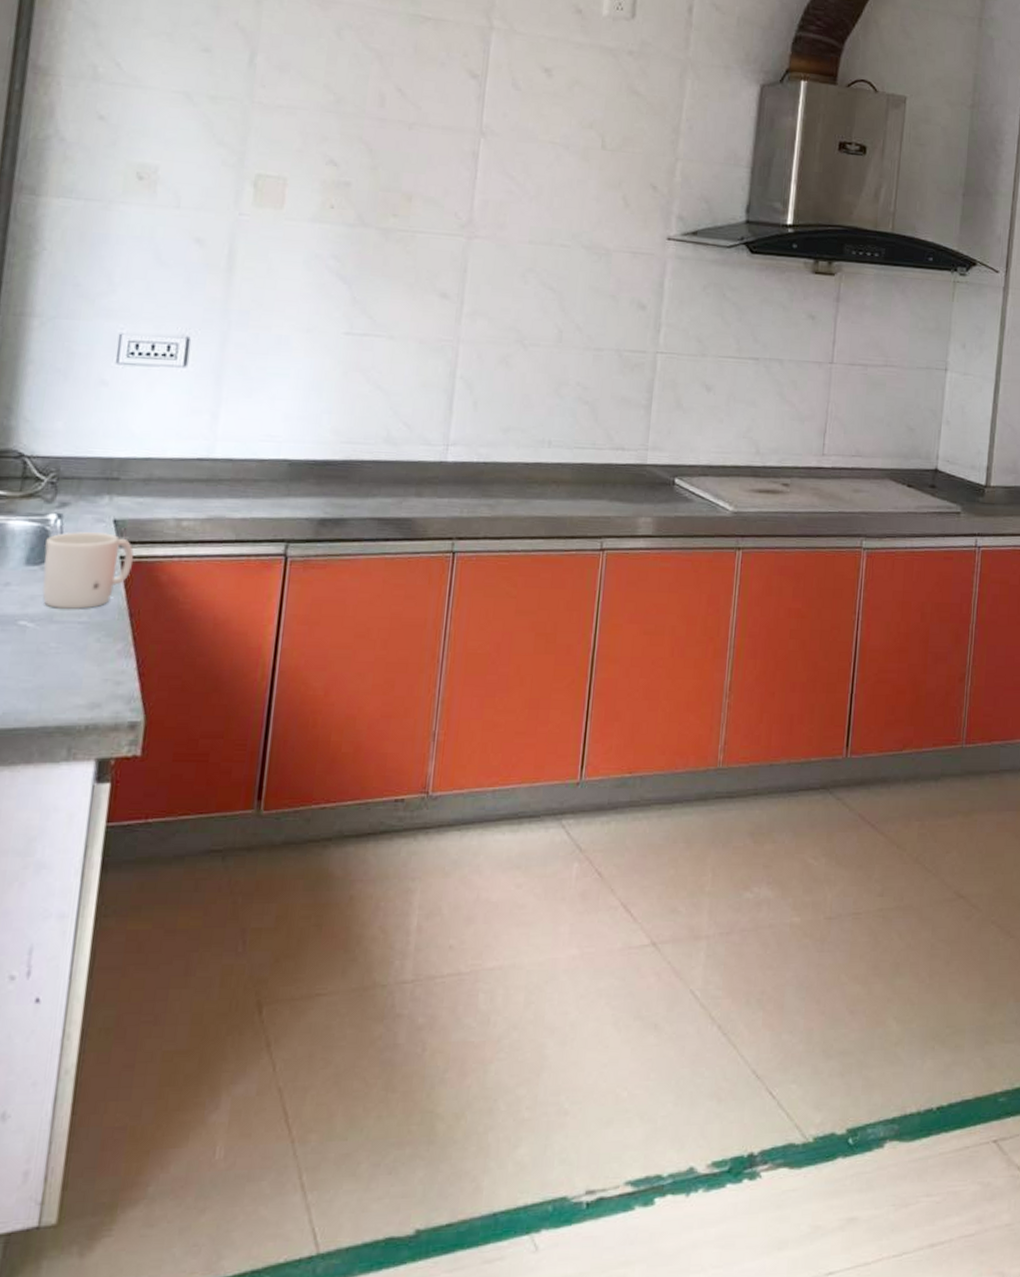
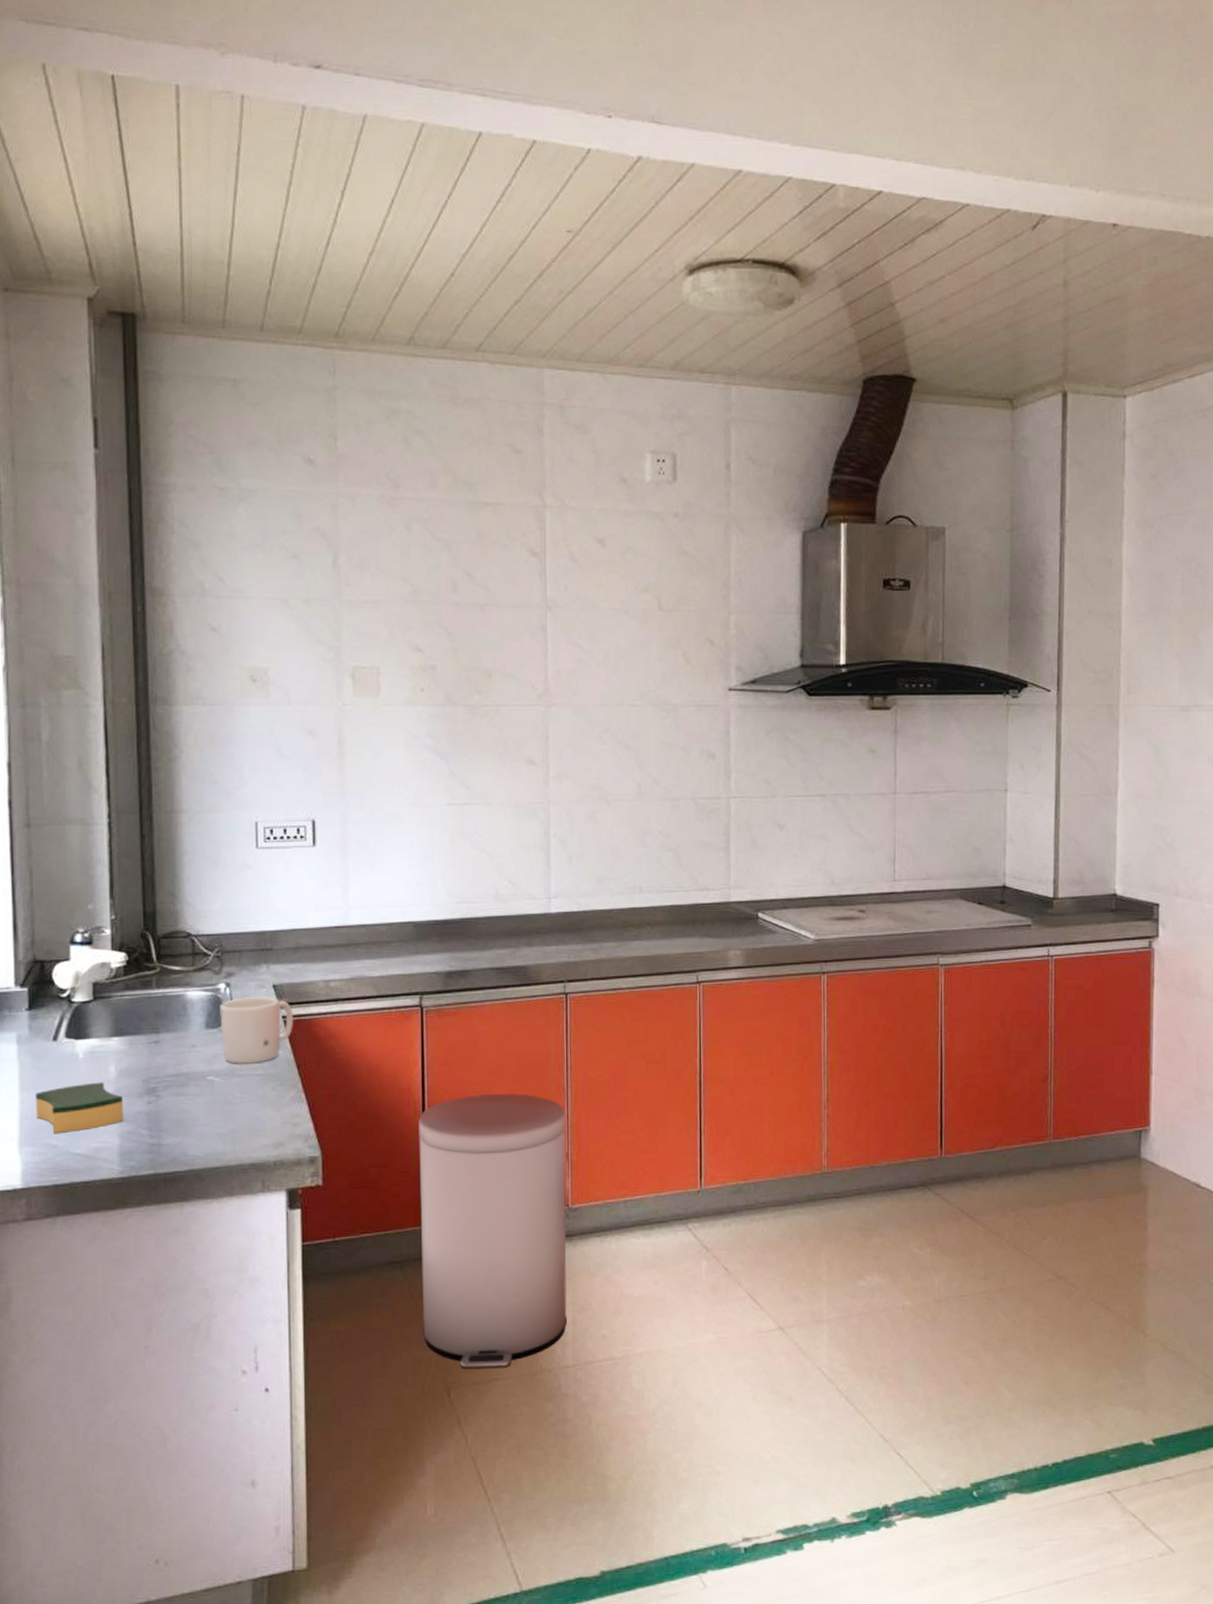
pedal bin: none [238,660,438,982] -> present [419,1093,567,1370]

